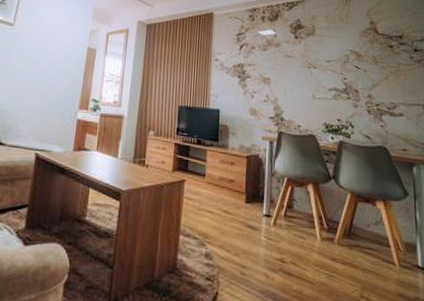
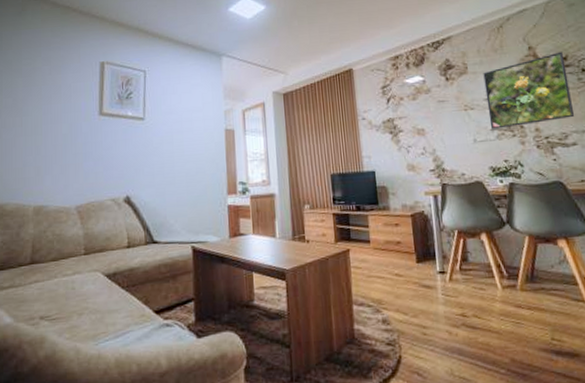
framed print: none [328,30,404,91] -> present [483,51,575,129]

